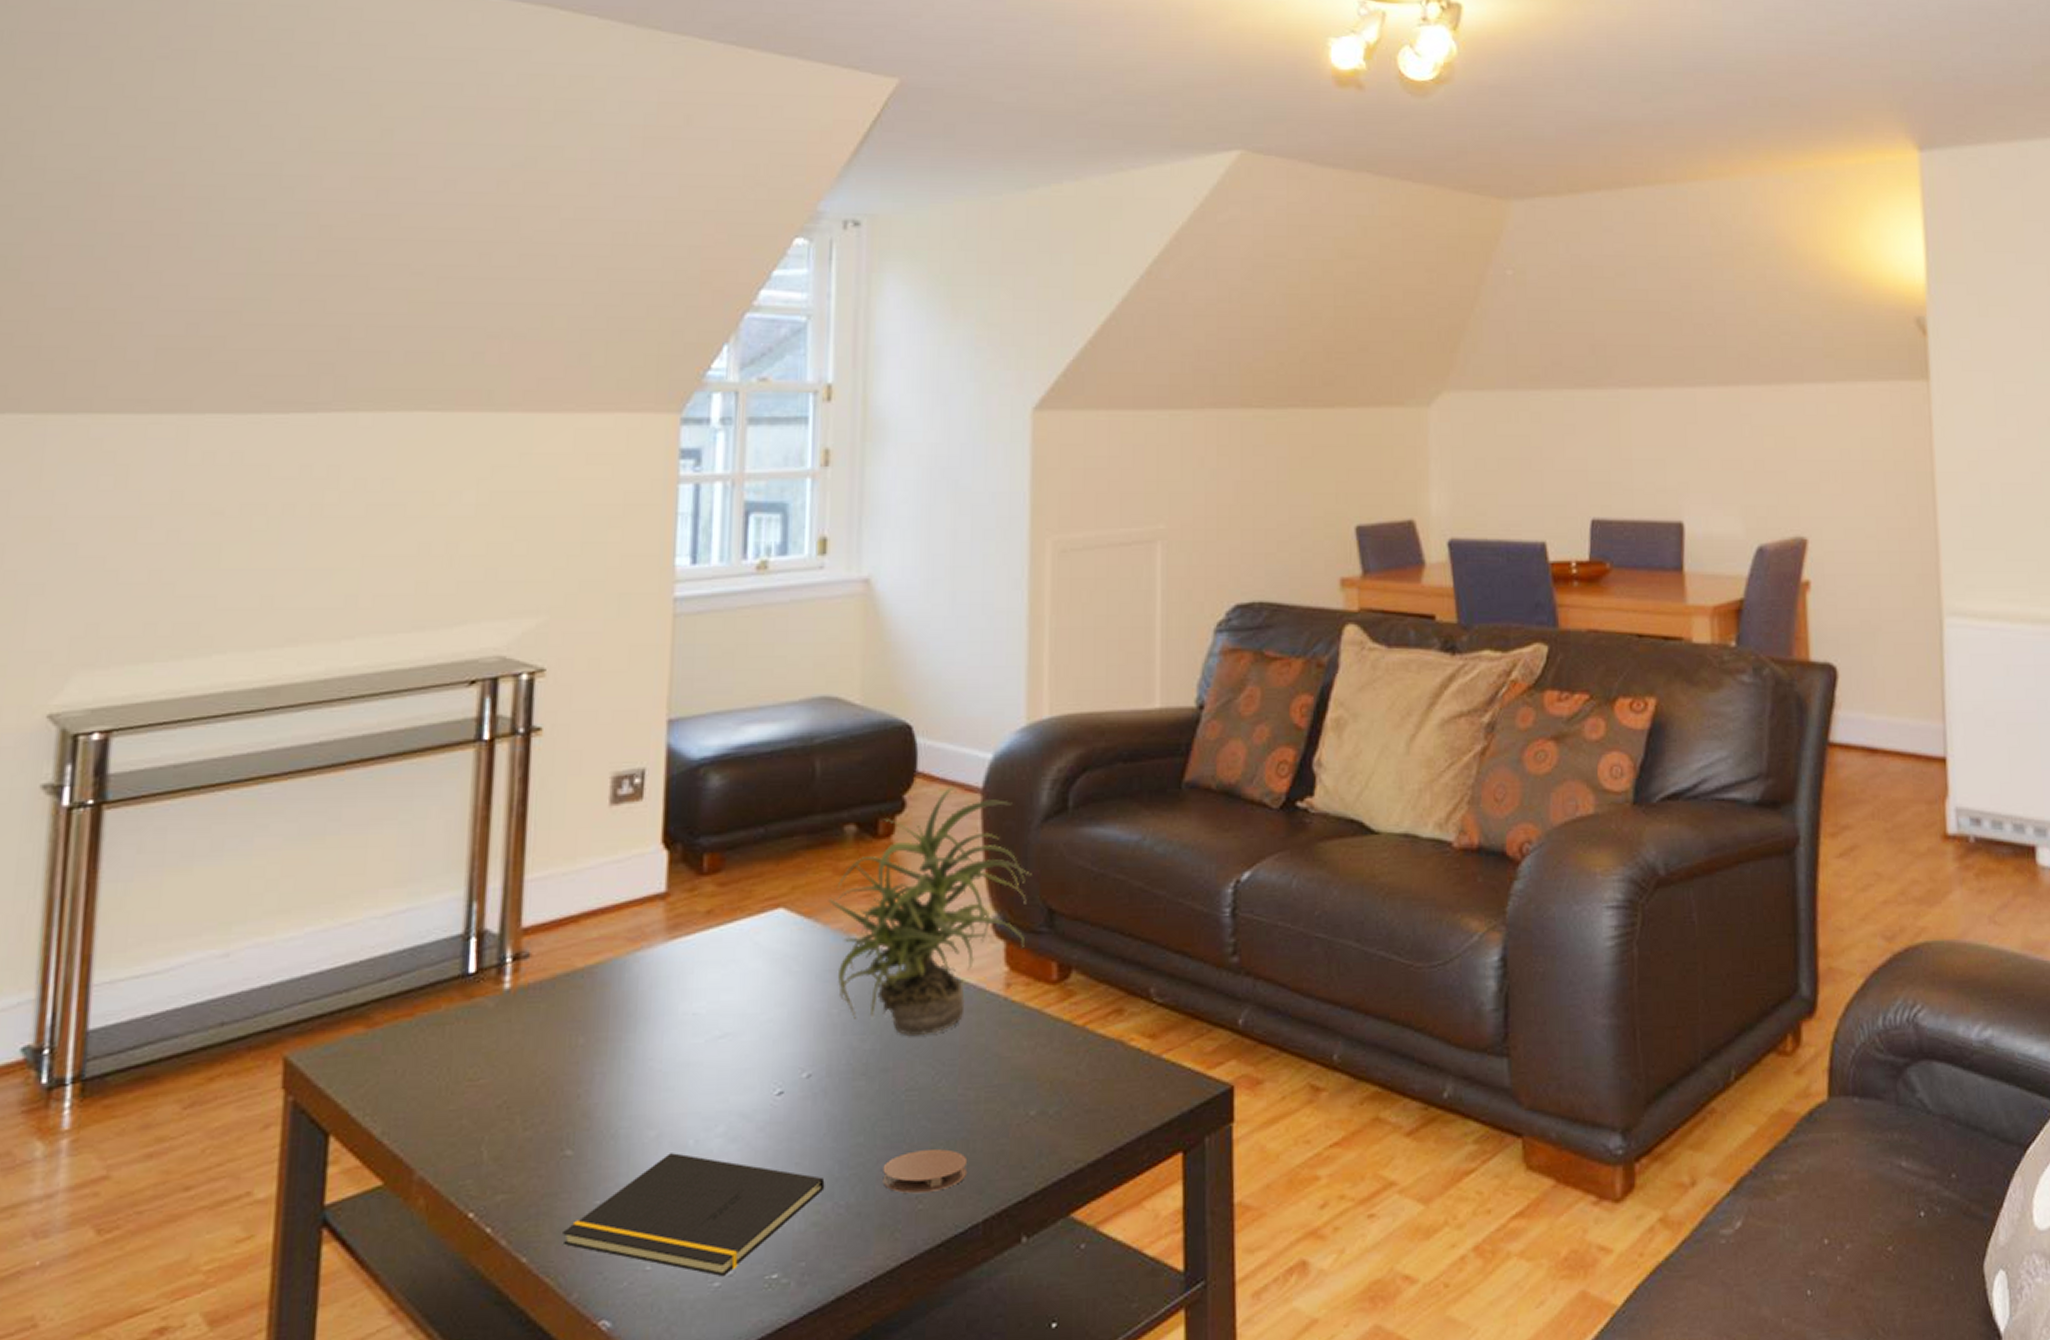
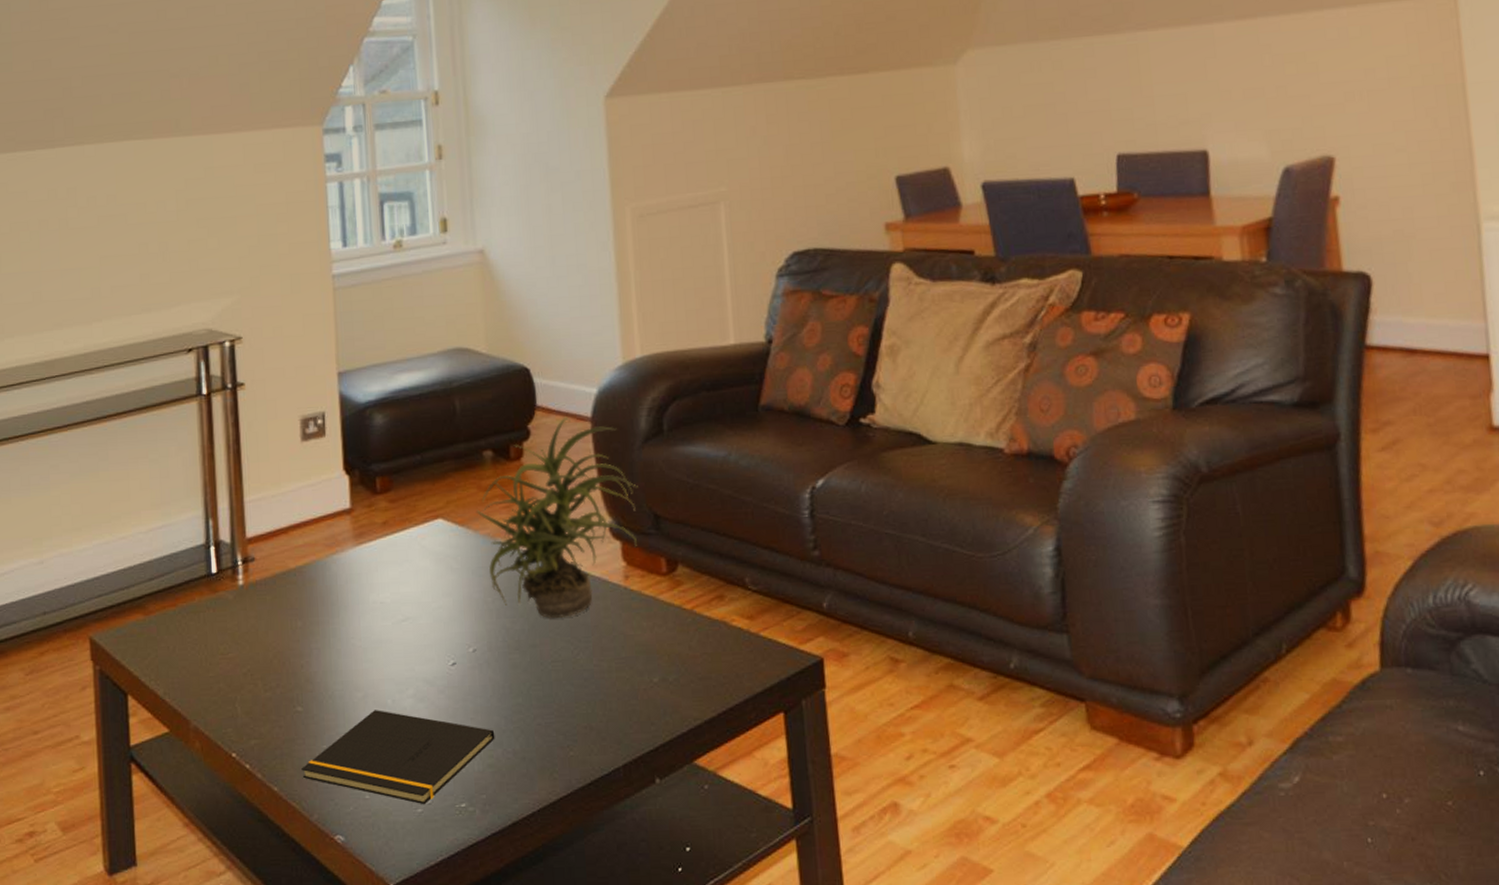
coaster: present [882,1149,968,1194] -> none [539,708,607,743]

